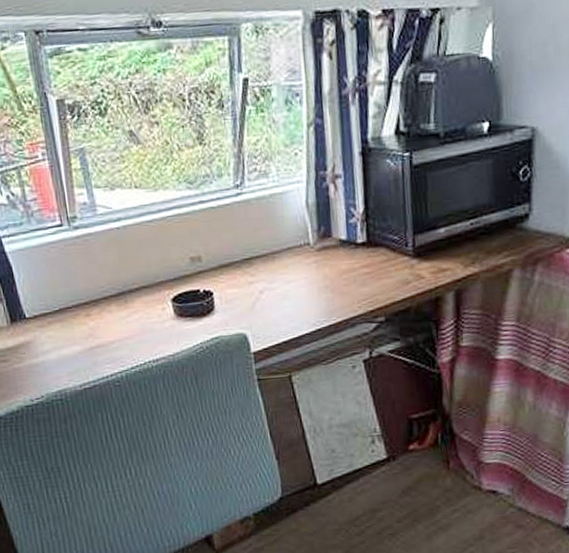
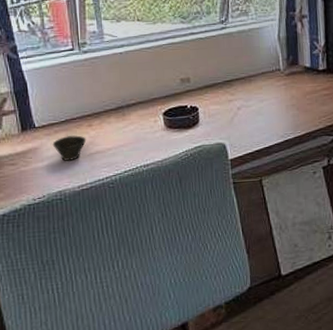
cup: none [47,326,85,356] -> present [52,135,87,161]

